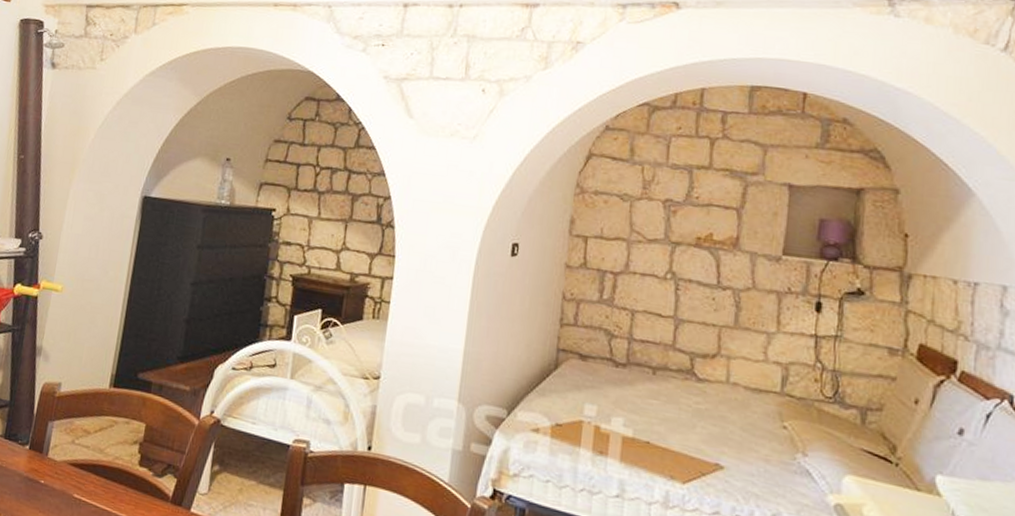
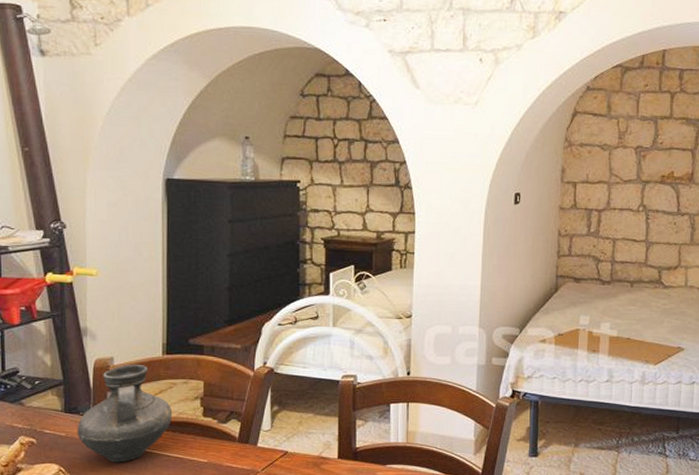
ceramic pitcher: none [11,393,109,506] -> present [77,364,173,463]

